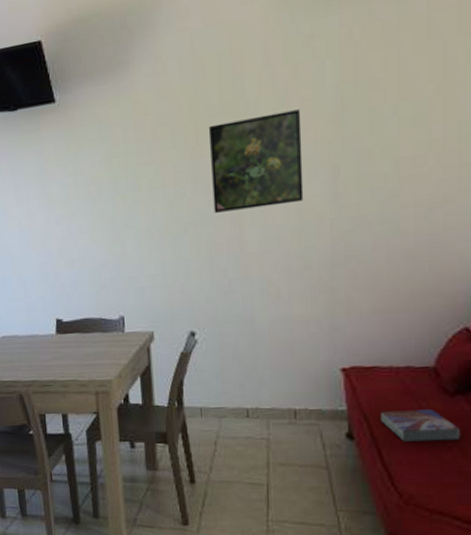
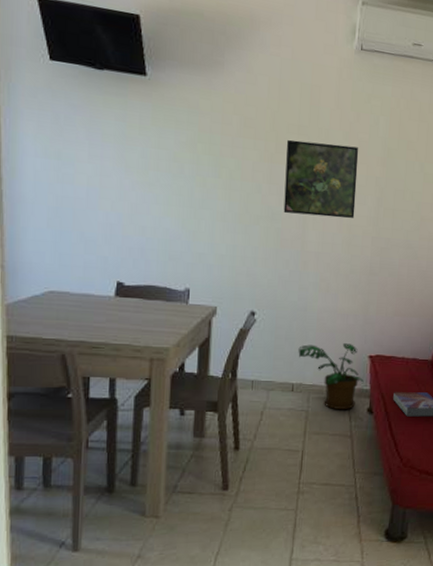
potted plant: none [249,356,338,436] -> present [298,343,364,409]

